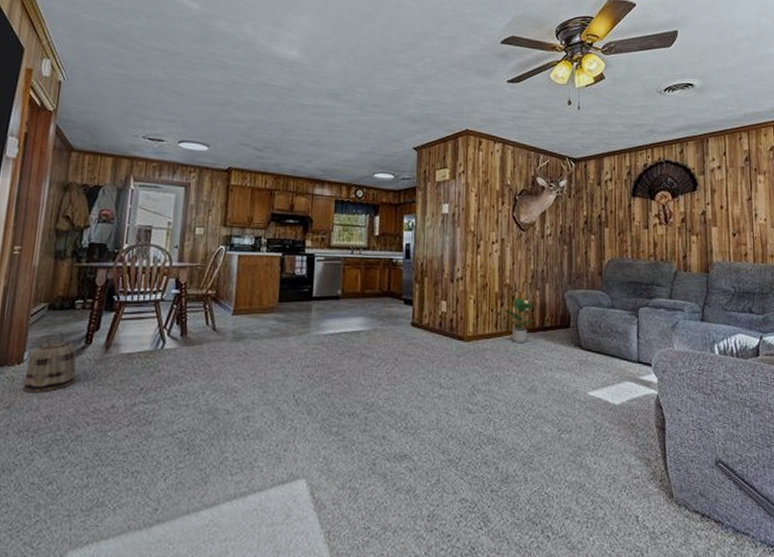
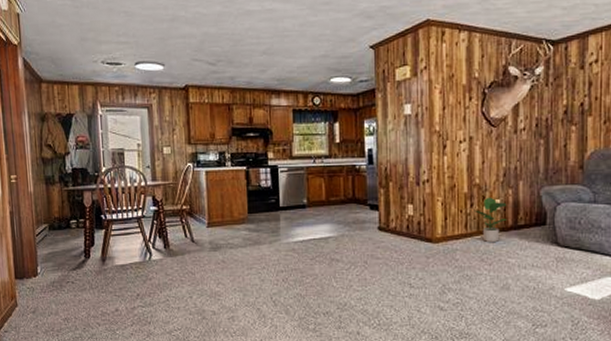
basket: present [22,331,77,393] -> none [41,248,83,300]

